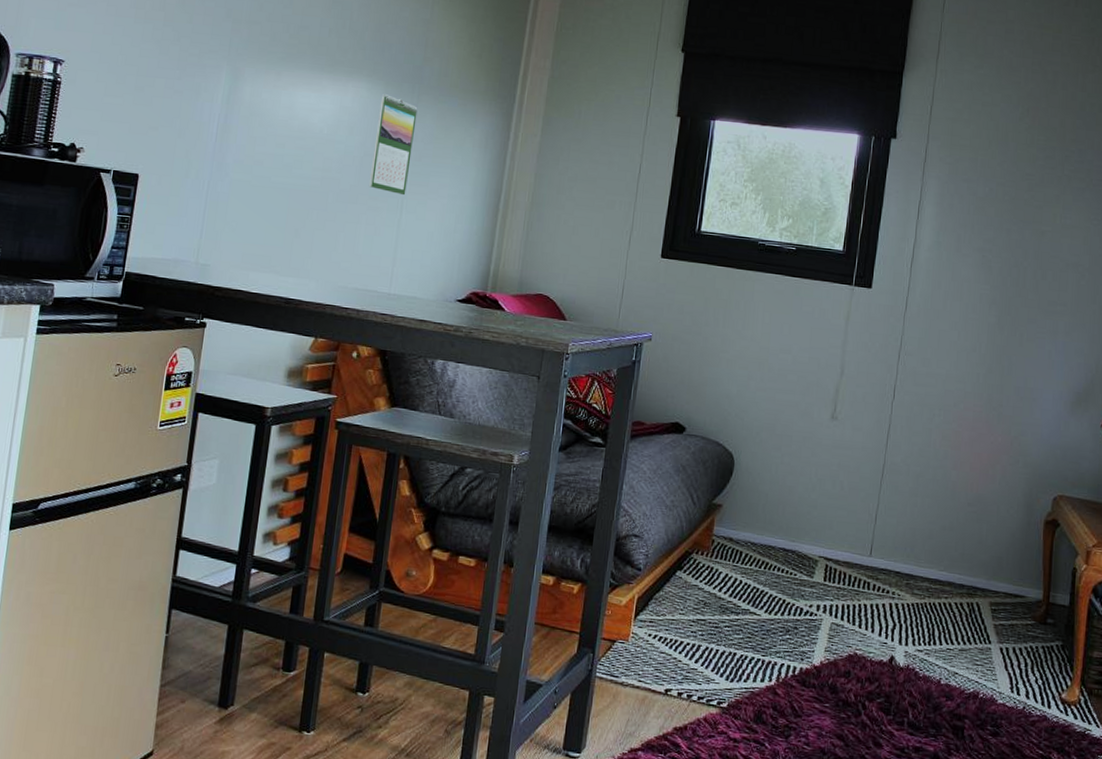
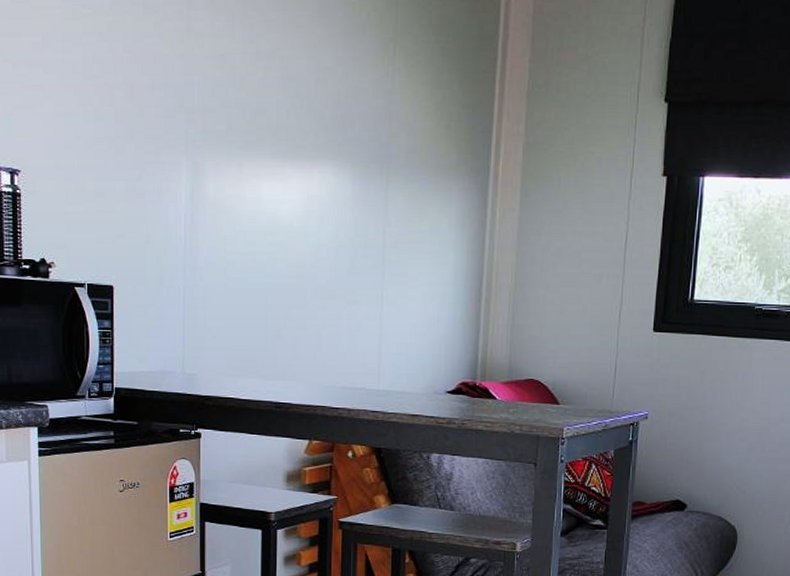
calendar: present [368,94,418,196] -> none [346,178,388,287]

